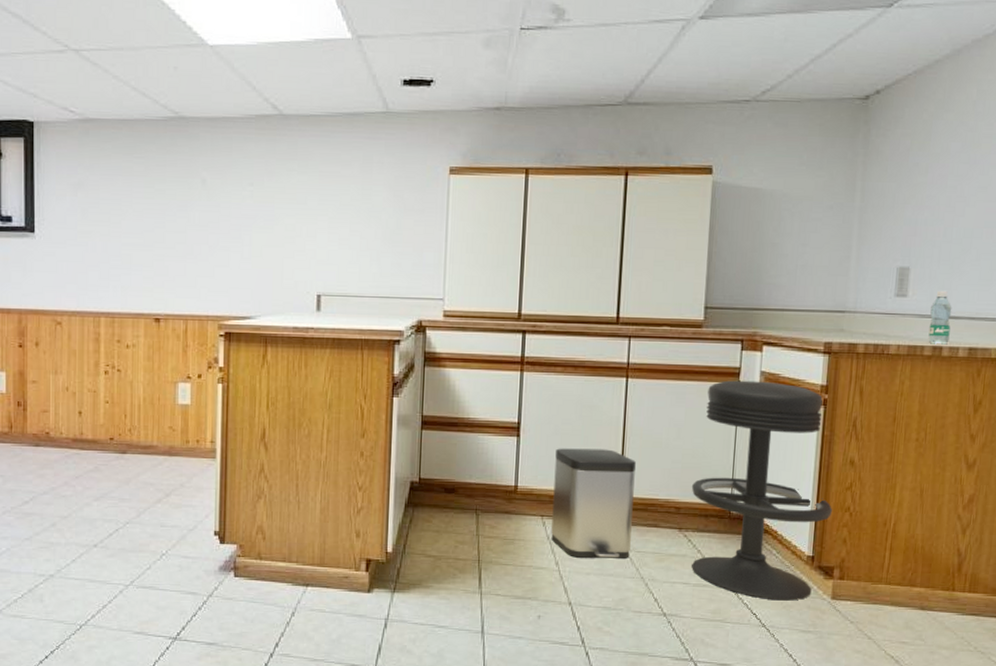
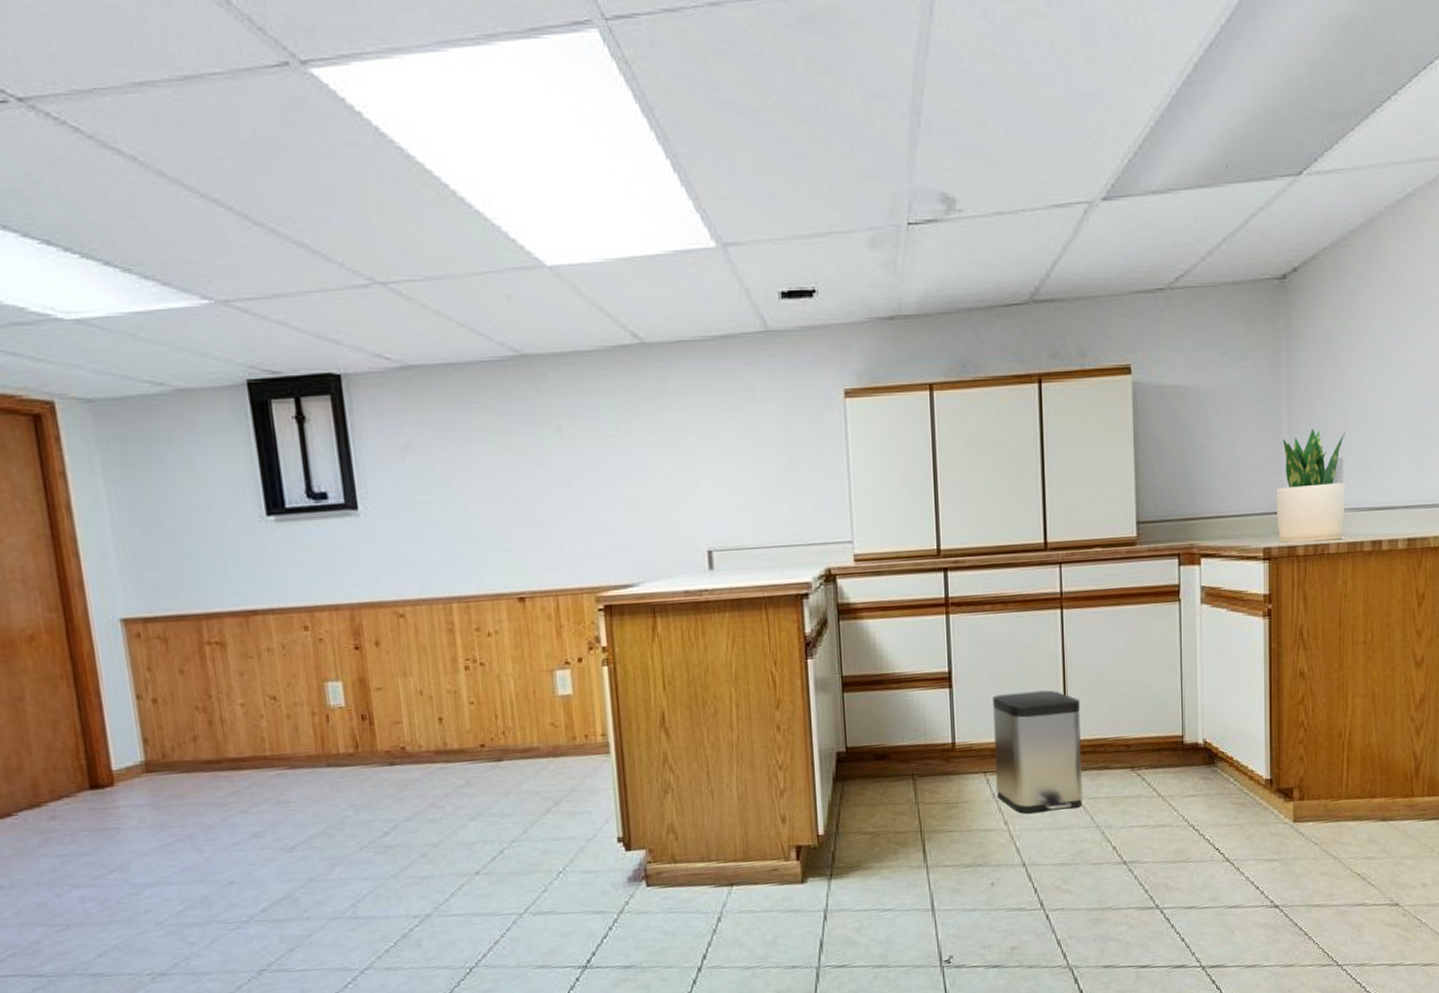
bar stool: present [691,380,833,601] -> none [1140,597,1287,832]
planter: none [840,237,916,342] -> present [1276,428,1346,544]
bottle: present [928,290,952,345] -> none [1367,479,1388,539]

